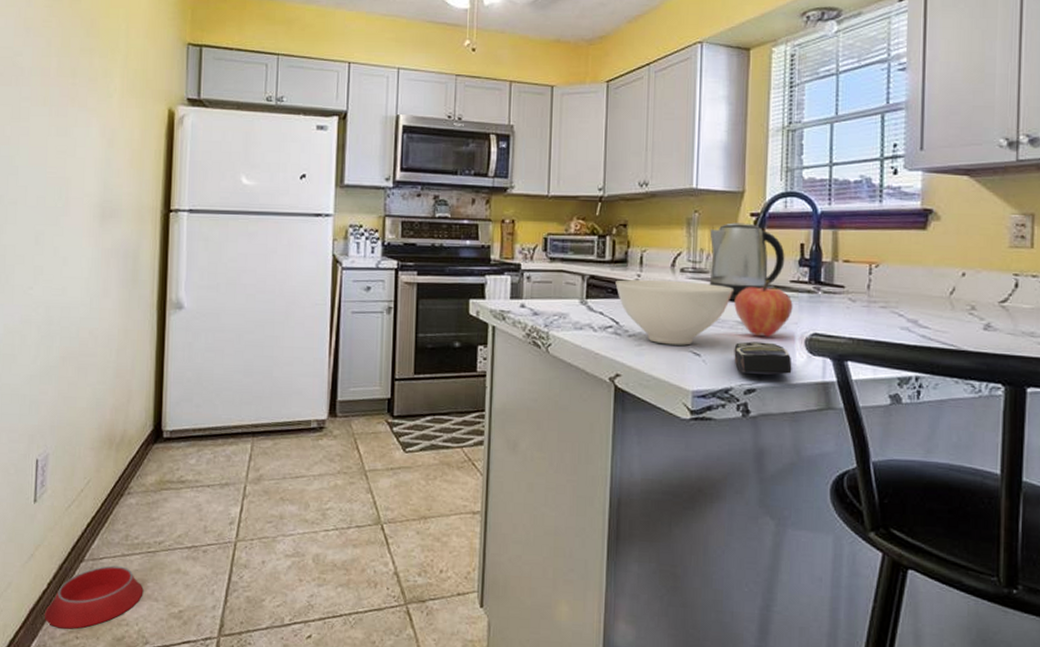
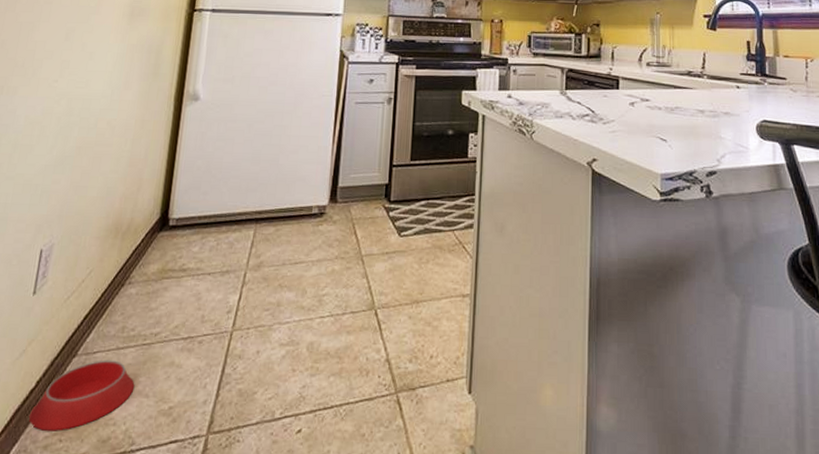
bowl: present [615,279,733,346] -> none [591,72,692,132]
kettle: present [709,222,785,301] -> none [670,23,735,91]
fruit: present [734,280,793,337] -> none [694,72,744,124]
mobile phone: present [734,341,792,376] -> none [696,128,747,159]

